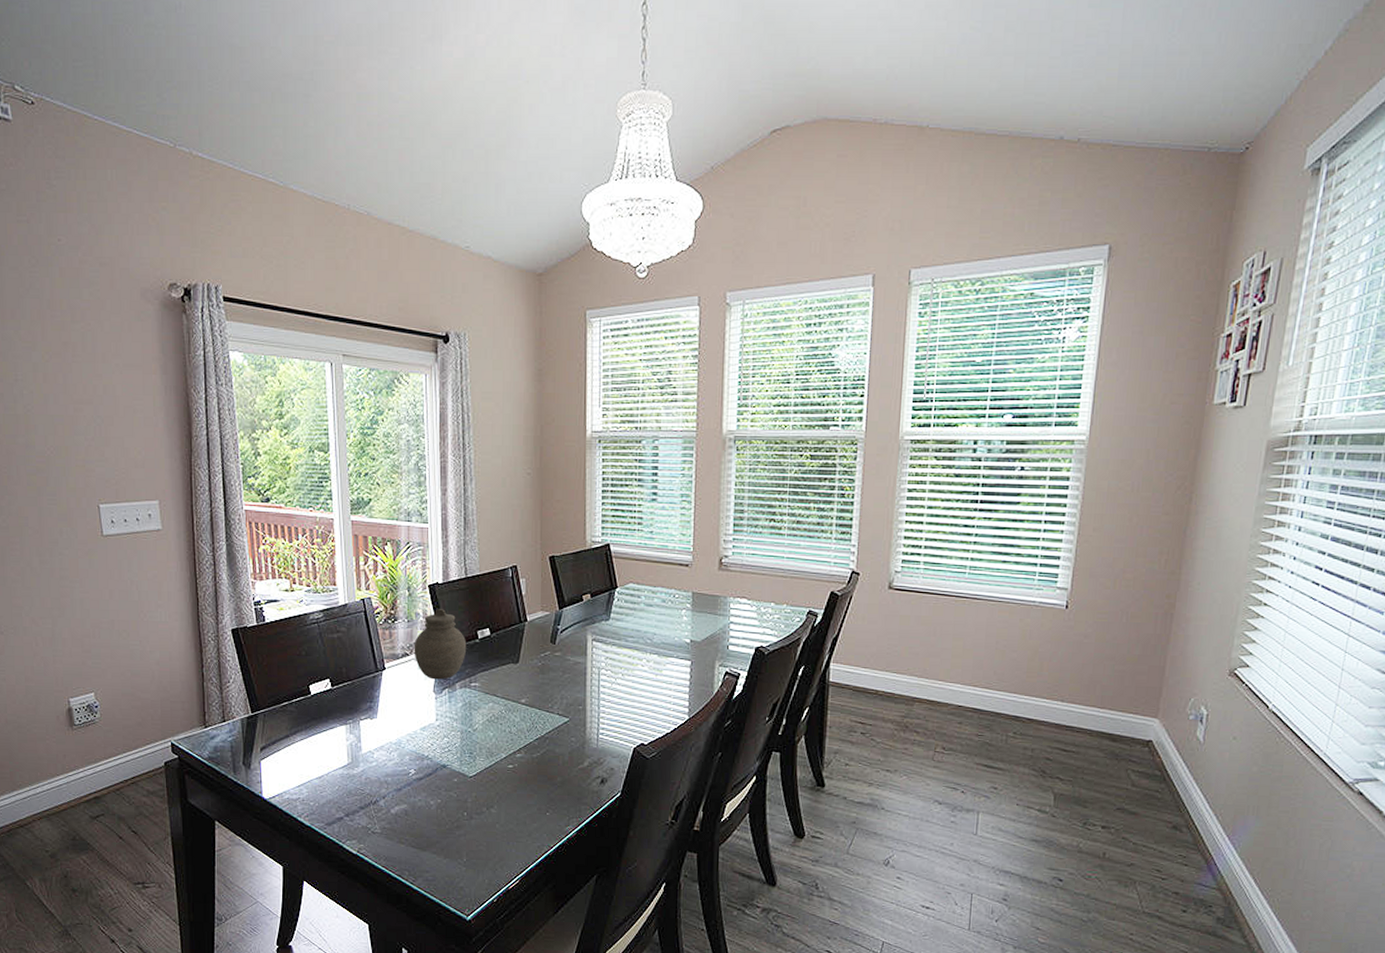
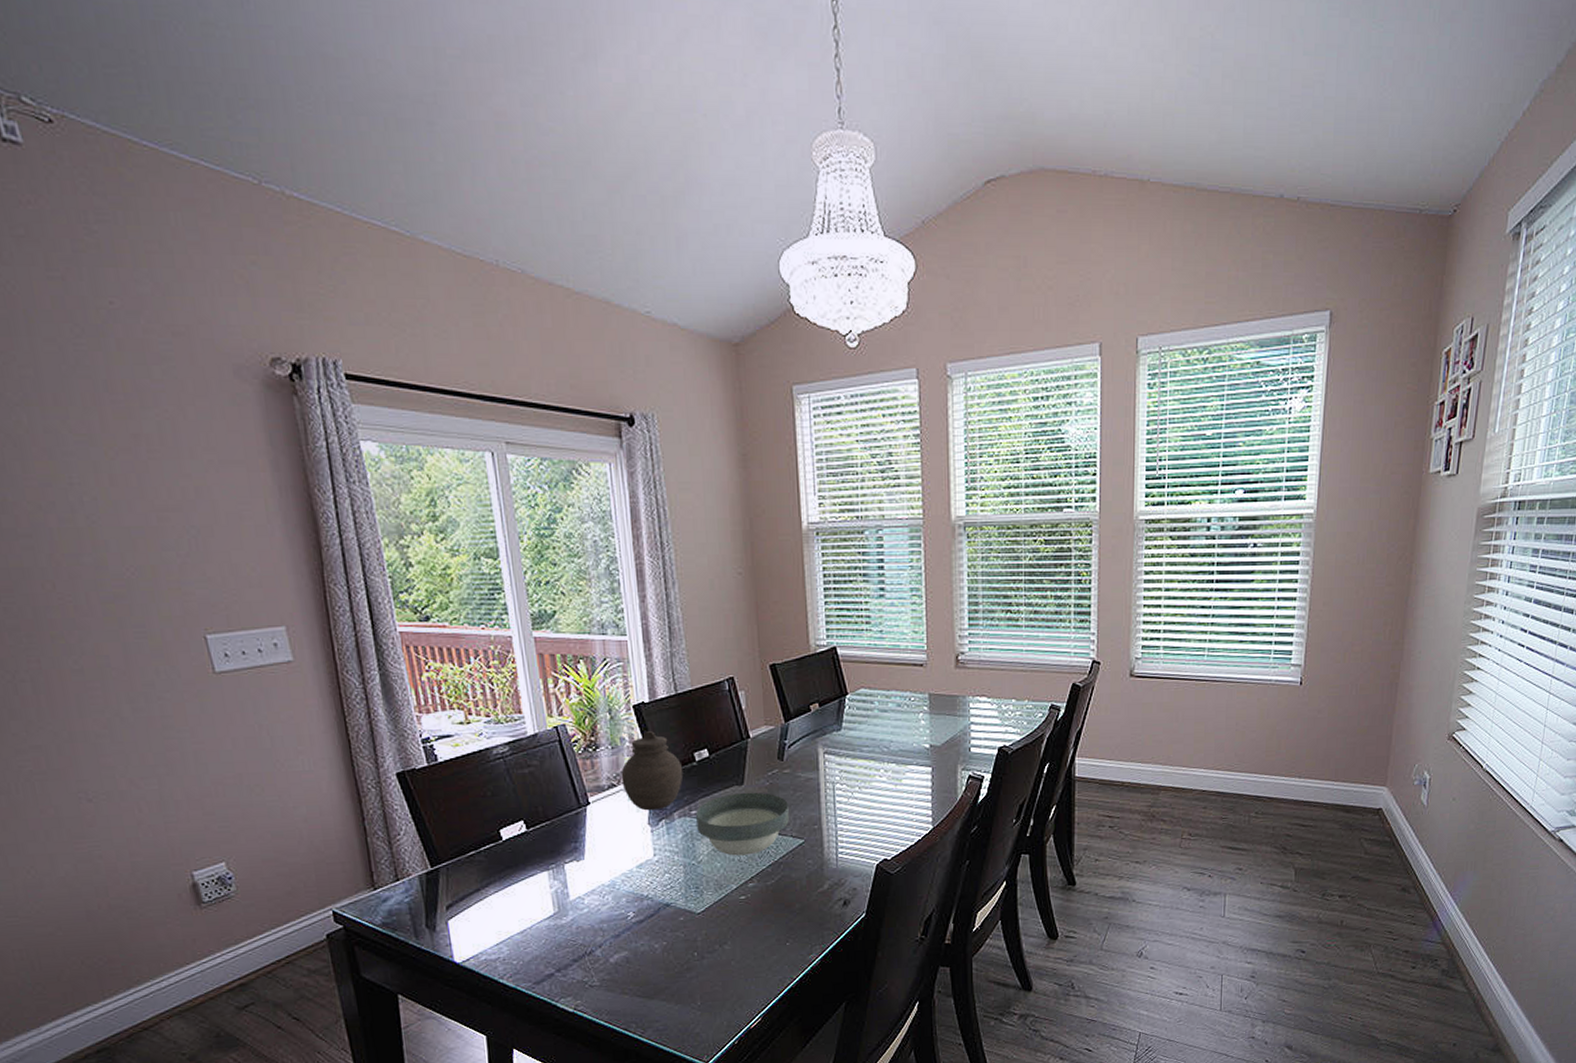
bowl: none [475,670,557,728] -> present [696,792,789,856]

